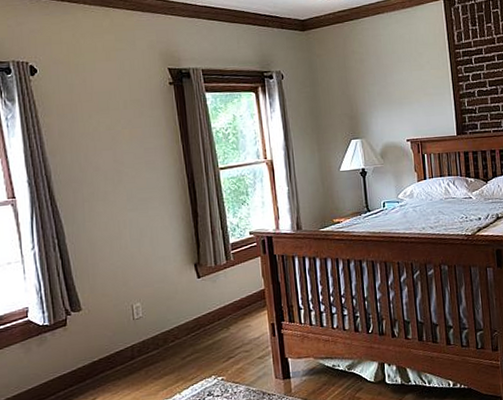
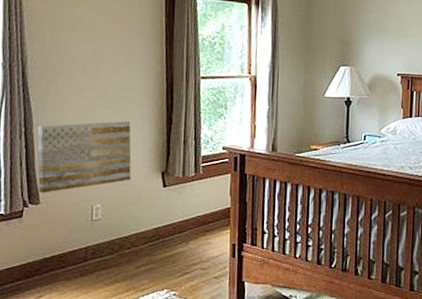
wall art: none [69,219,165,300] -> present [37,120,132,193]

